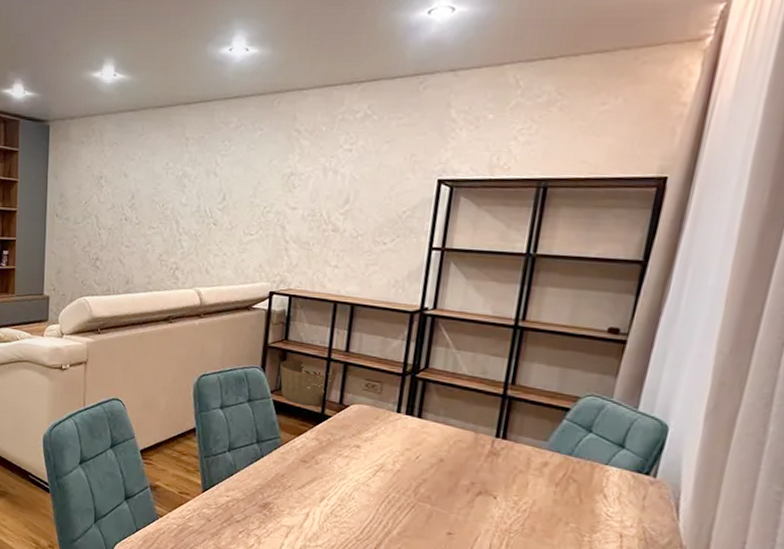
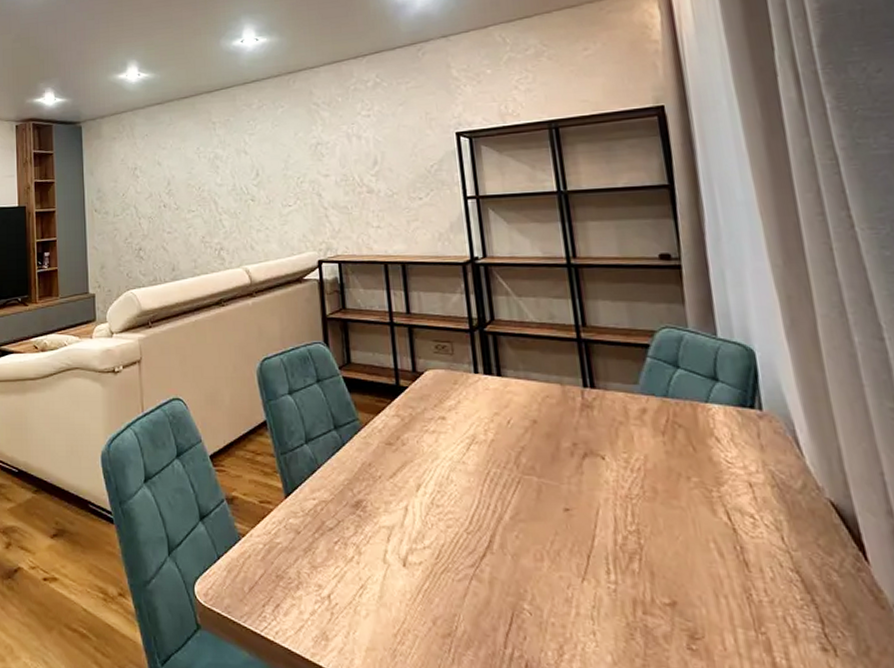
basket: present [280,359,338,406] -> none [343,328,404,378]

